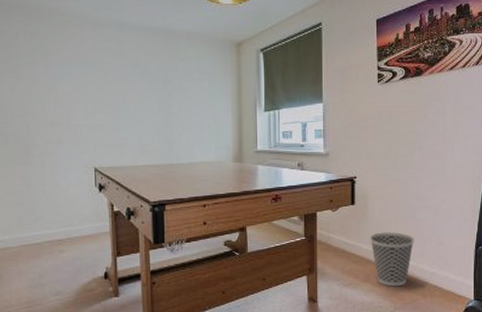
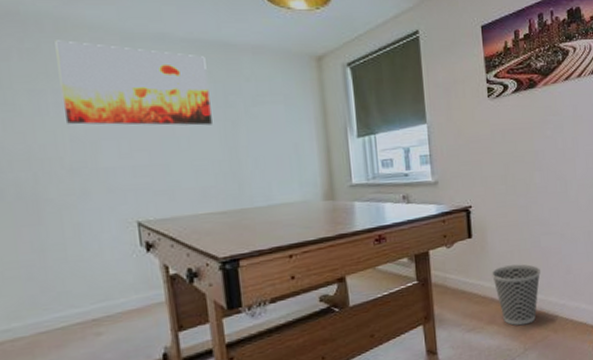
wall art: none [49,25,153,95] -> present [55,40,212,126]

